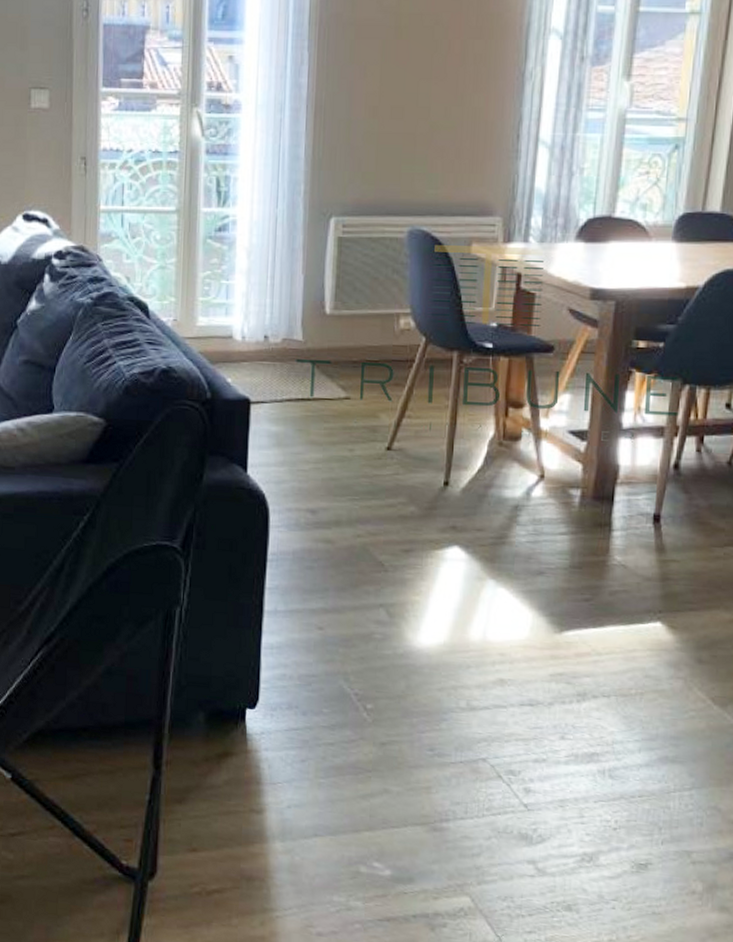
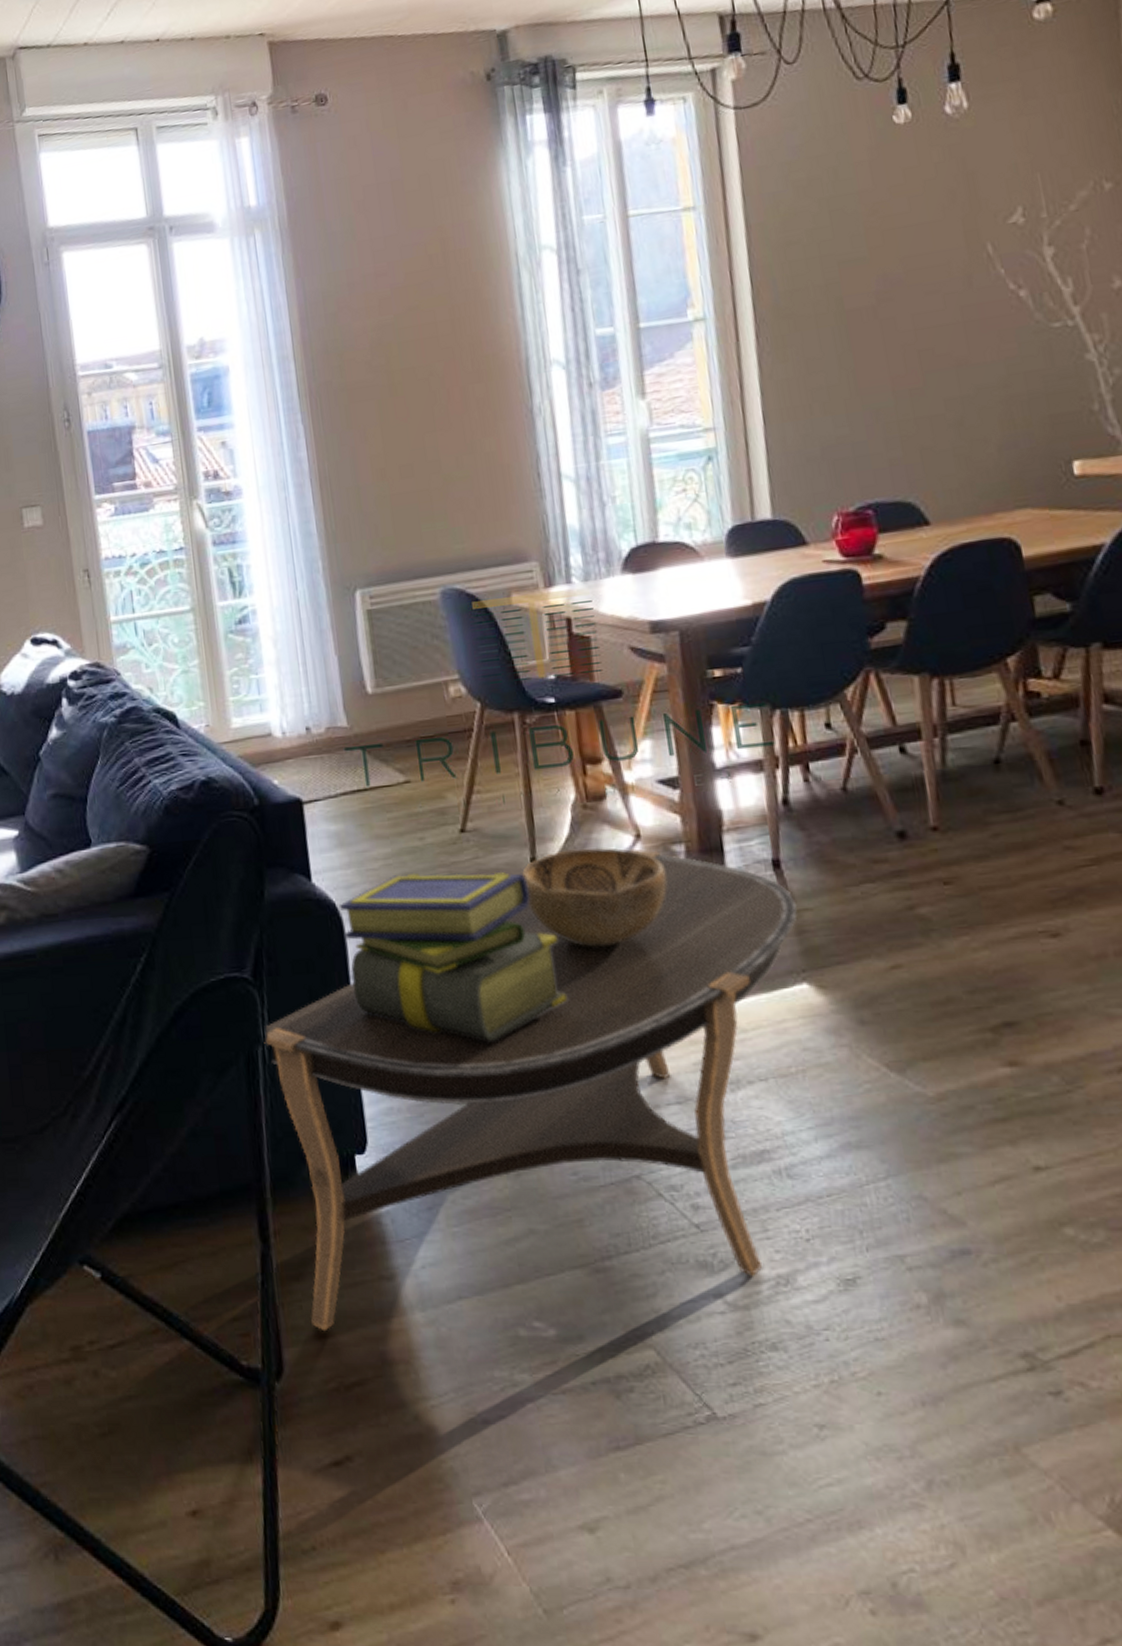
coffee table: none [182,486,667,851] -> present [264,848,798,1332]
stack of books: none [267,478,454,632] -> present [338,872,567,1041]
decorative bowl: none [434,479,560,567] -> present [522,847,667,947]

